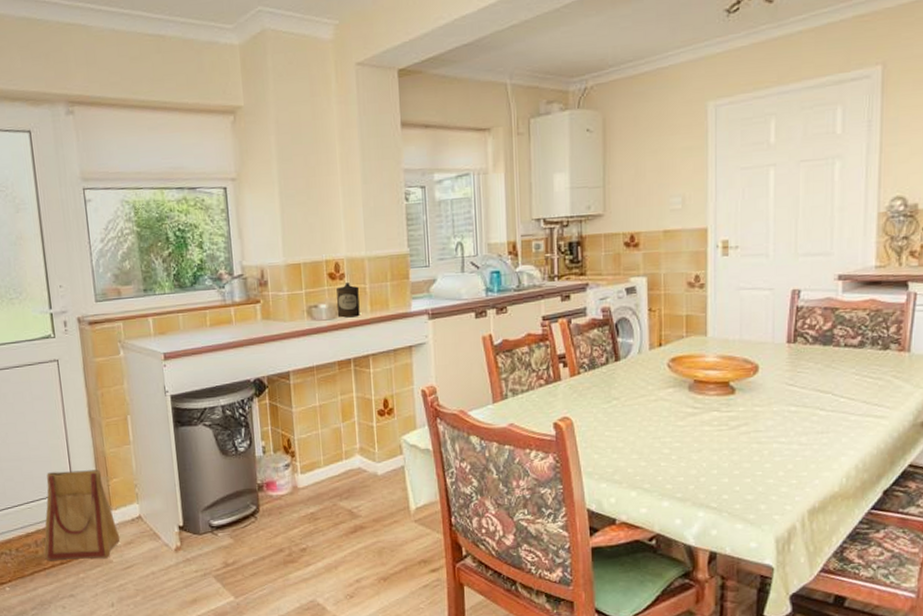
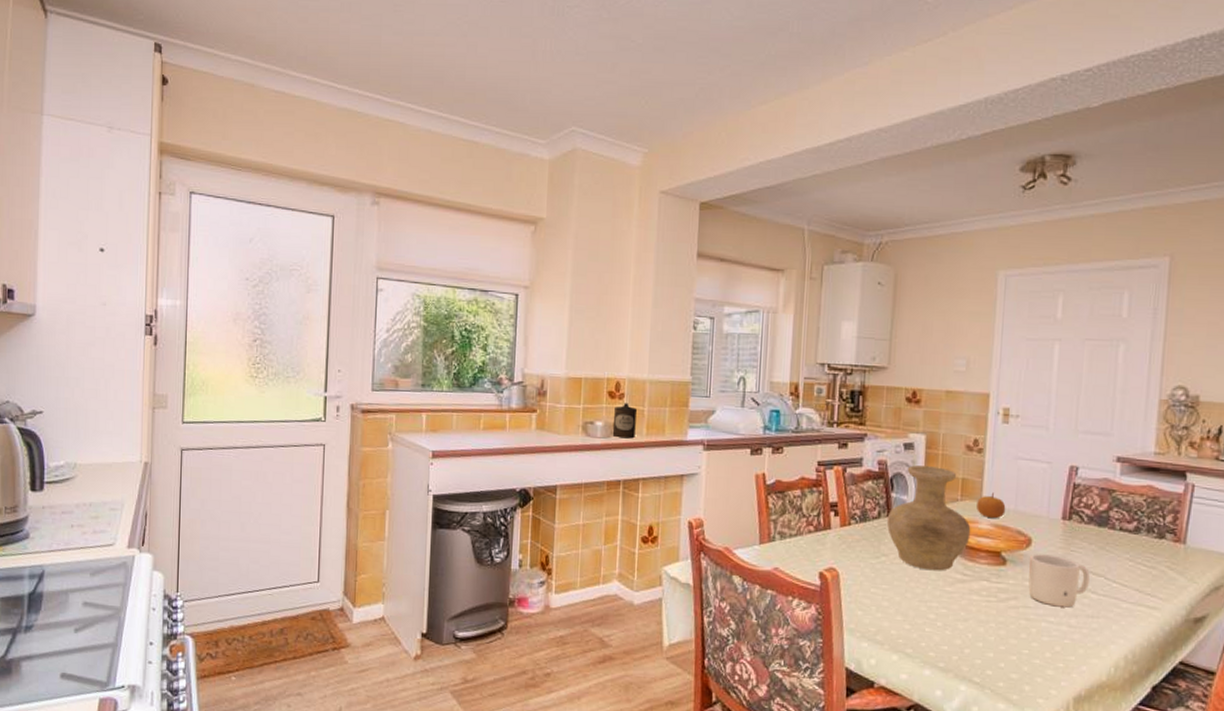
shopping bag: present [43,469,121,560] -> none [277,559,359,658]
vase: none [615,307,698,408] -> present [886,465,971,571]
fruit: none [702,325,731,351] -> present [977,492,1006,519]
mug: none [757,378,817,428] -> present [1028,554,1090,608]

